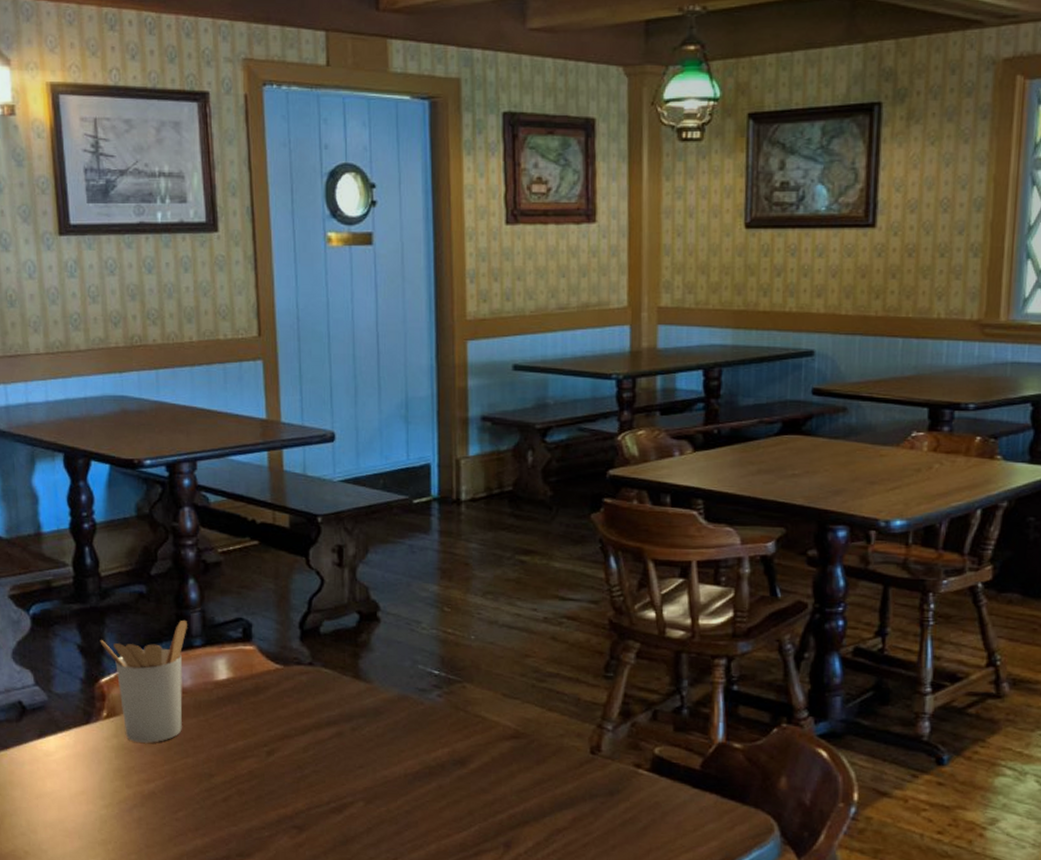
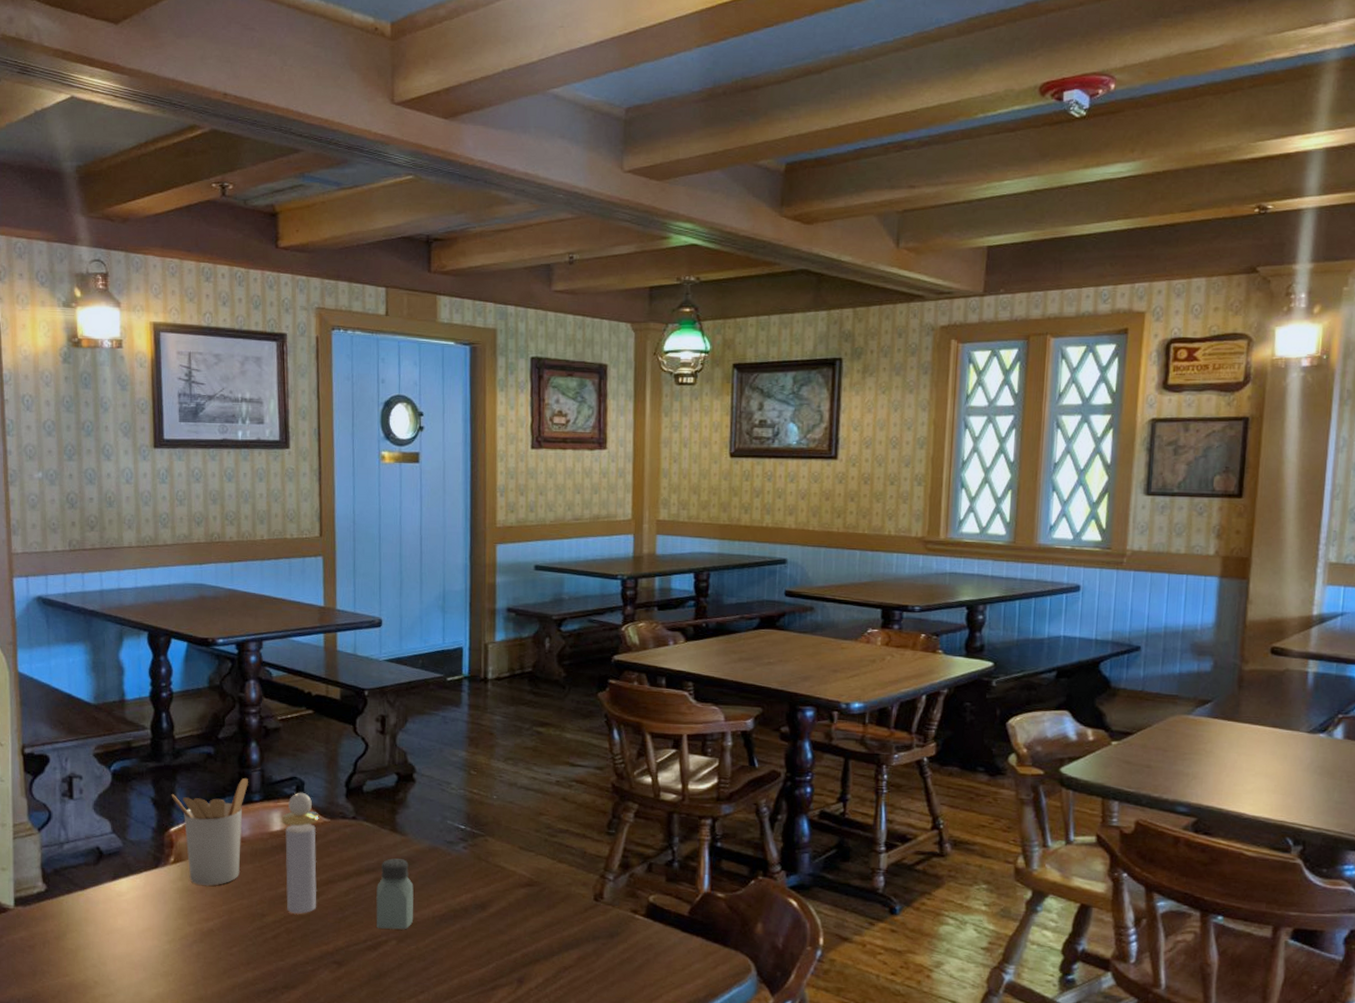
perfume bottle: none [227,635,272,774] -> present [281,792,319,915]
saltshaker: none [339,709,383,790] -> present [376,858,414,930]

